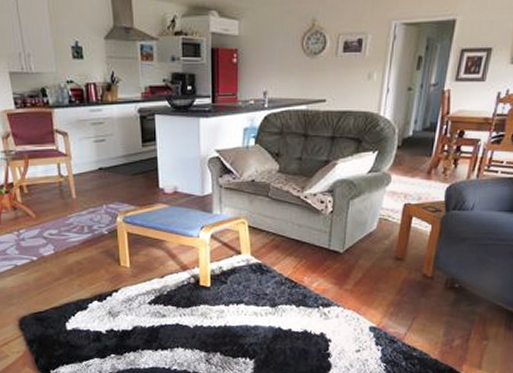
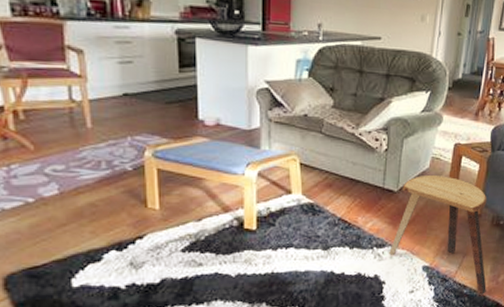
stool: none [335,237,441,358] -> present [389,176,487,295]

